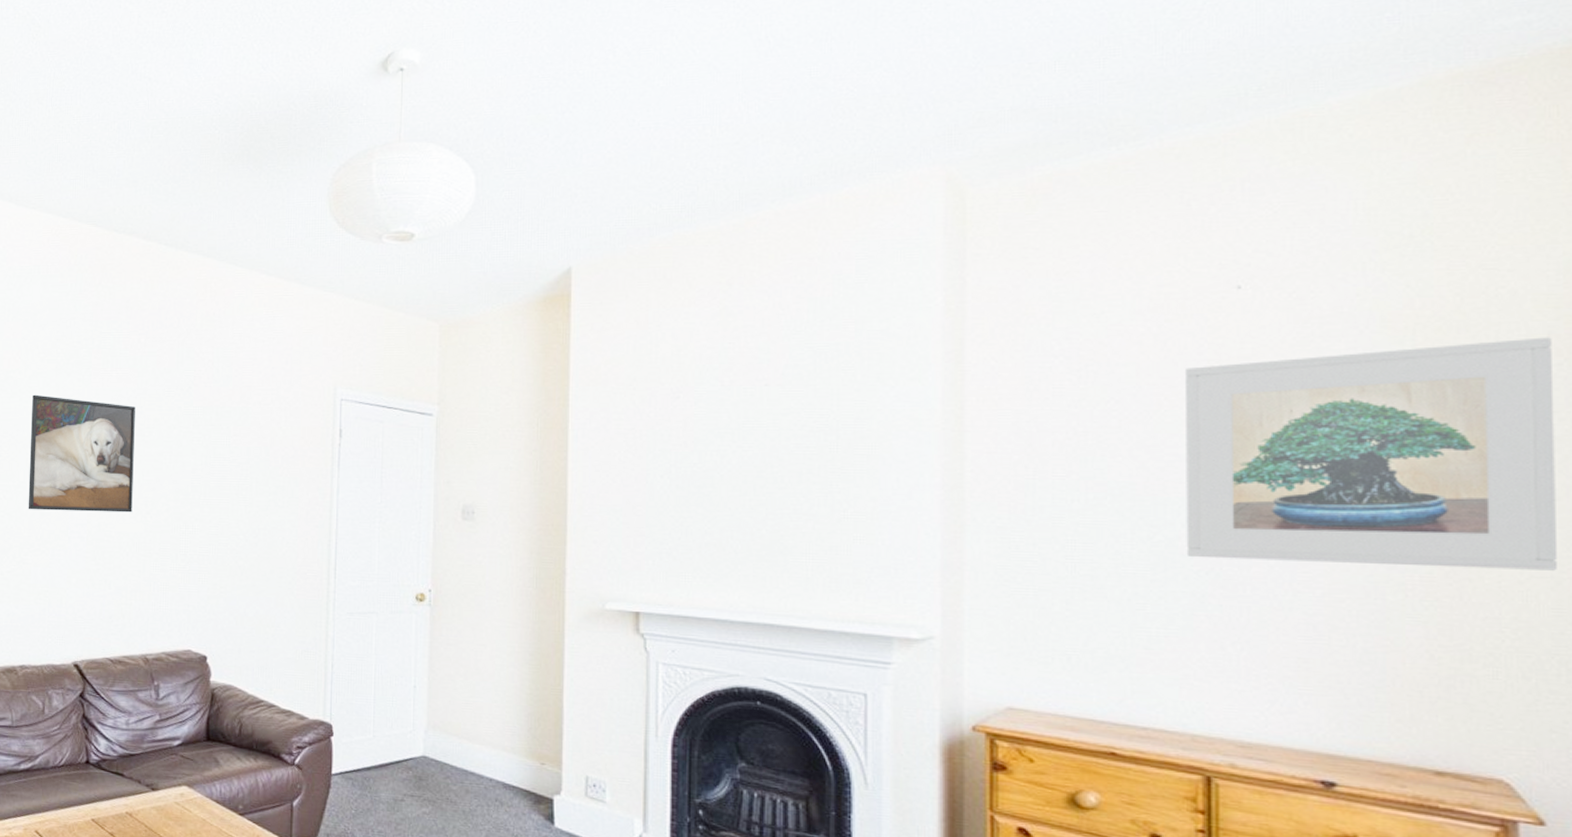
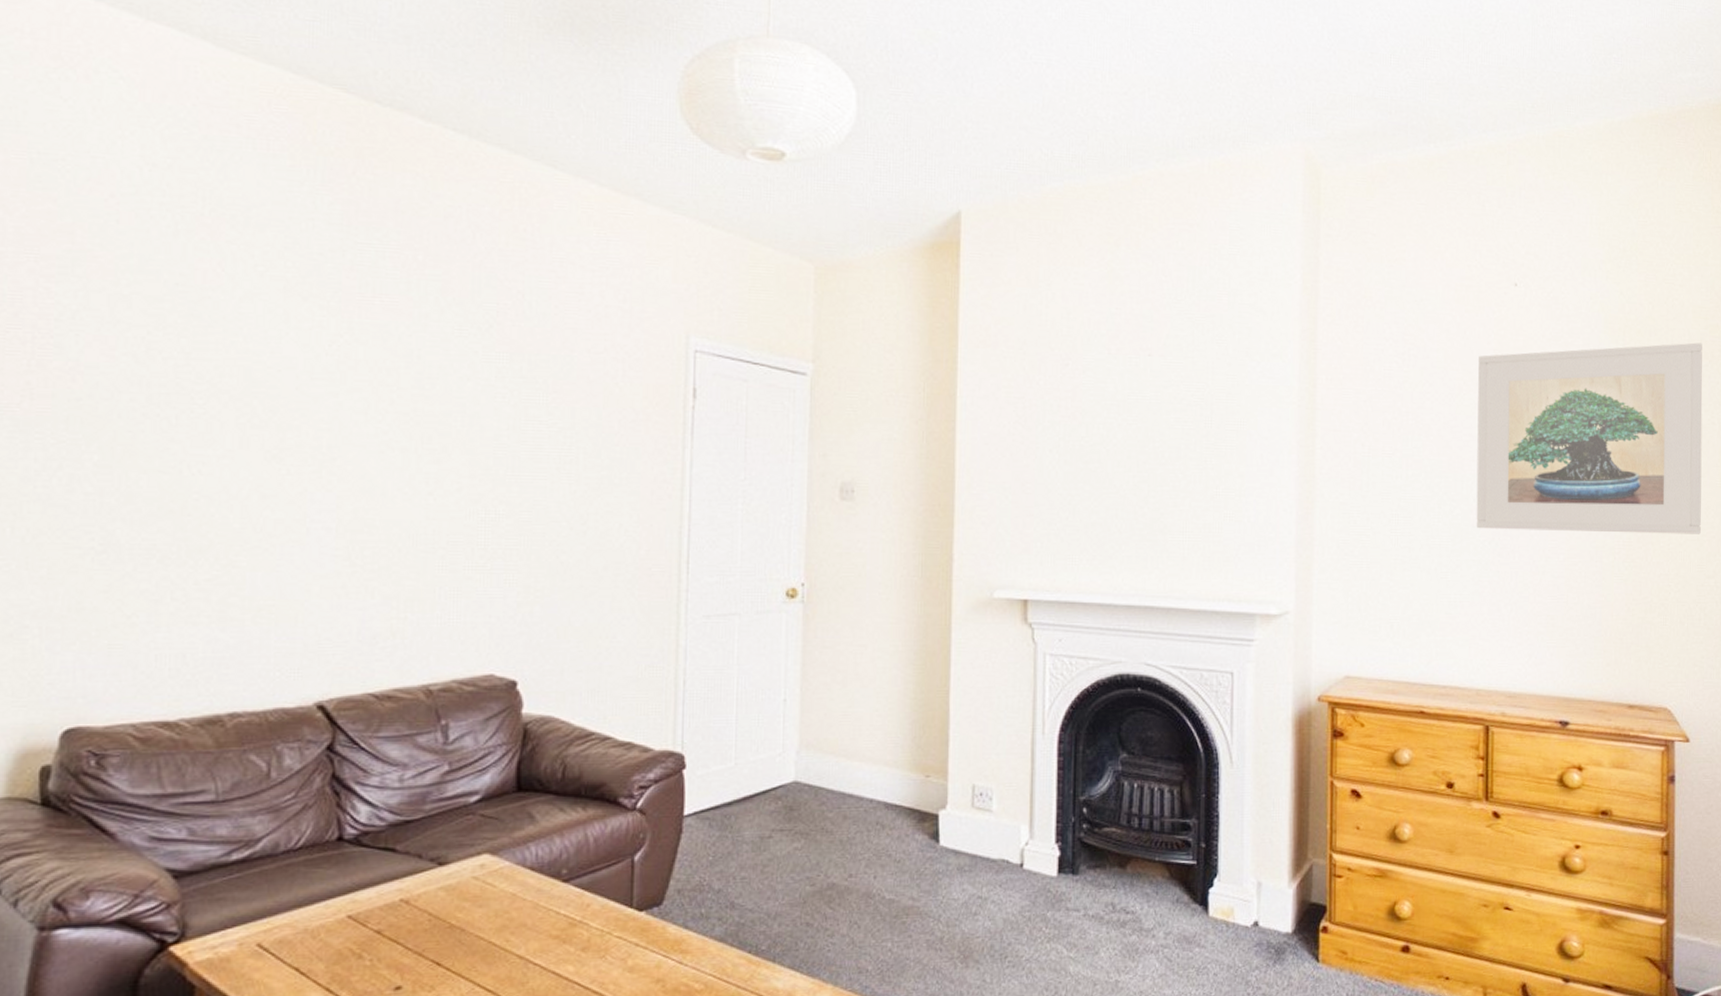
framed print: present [28,394,135,513] -> none [239,324,410,494]

